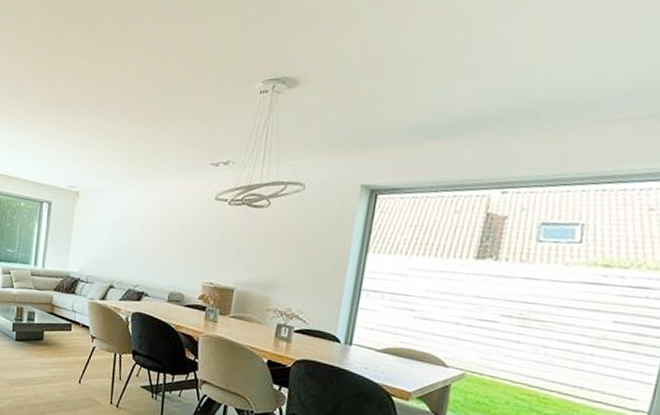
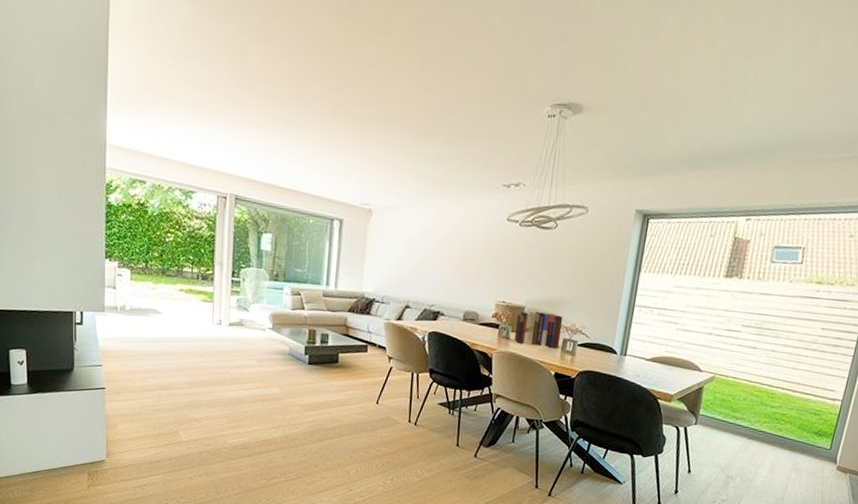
books: none [222,292,277,334] -> present [514,310,563,348]

